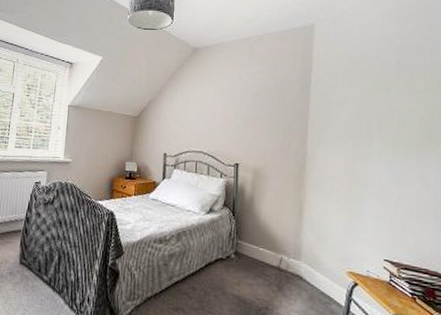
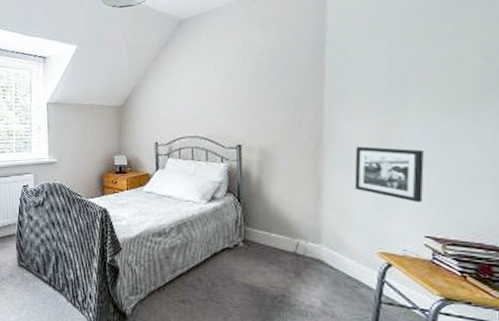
picture frame: none [330,175,384,229] -> present [354,146,424,203]

